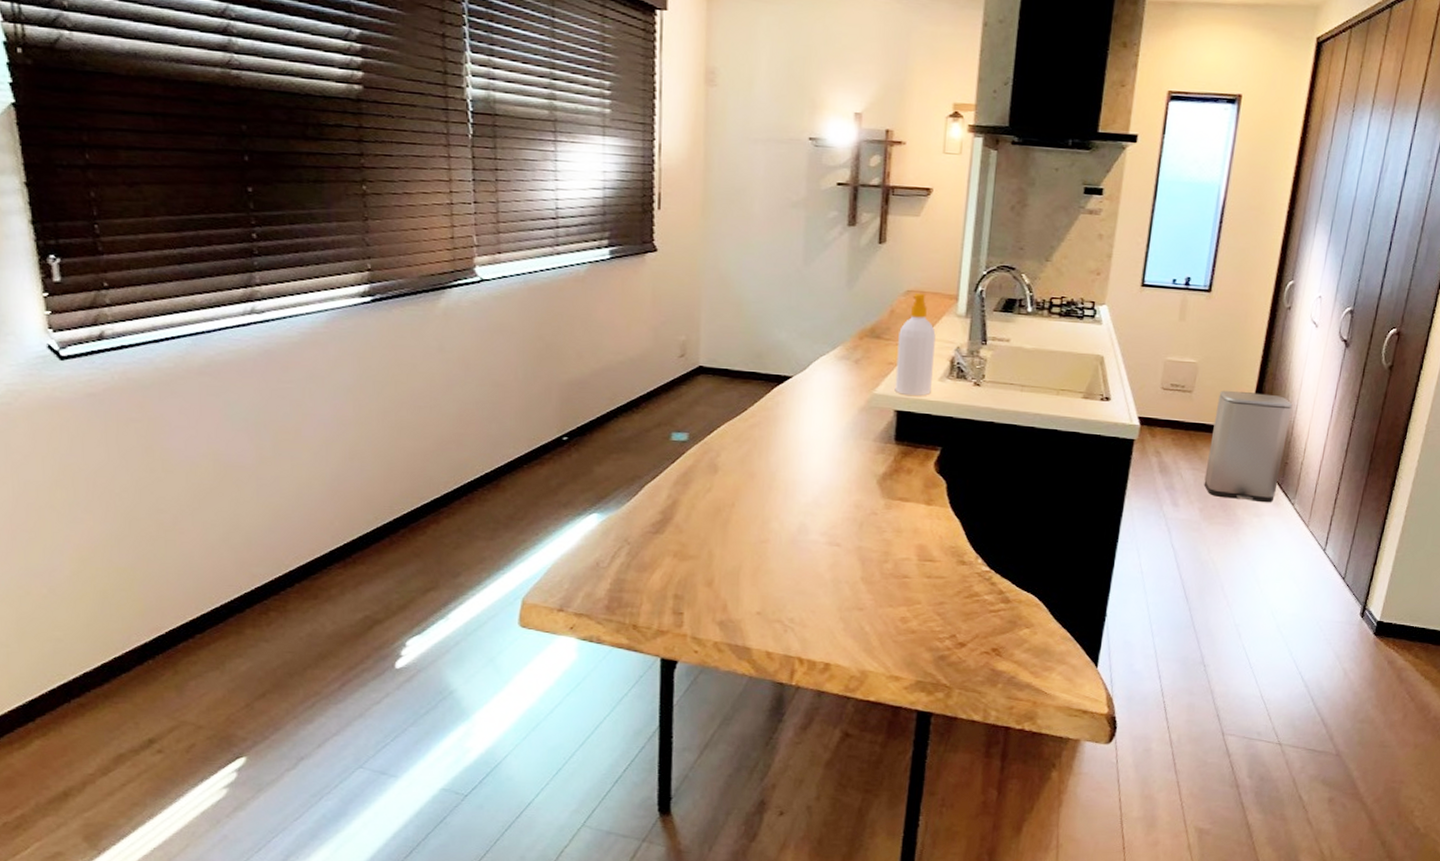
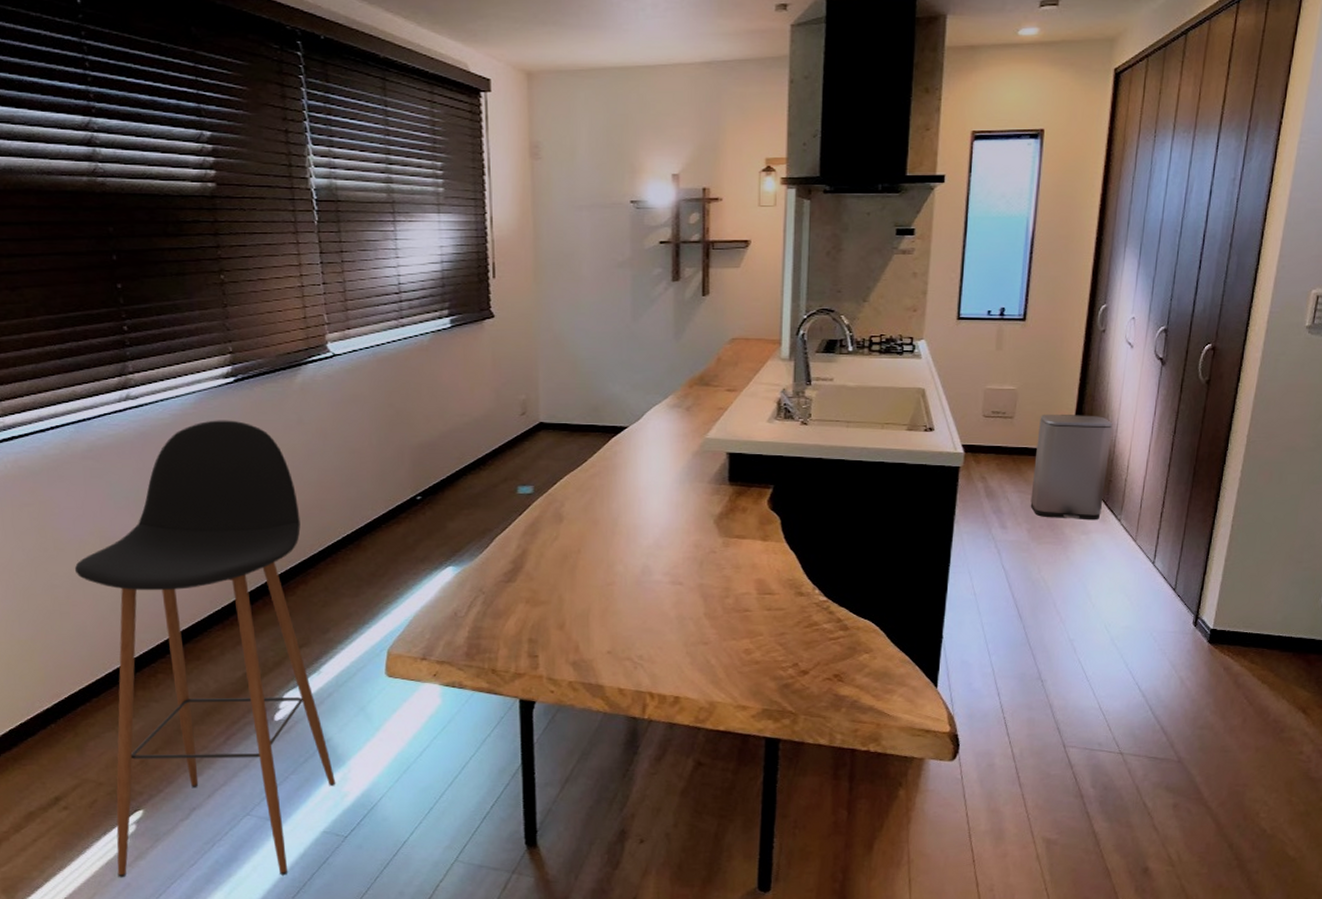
bar stool: none [183,341,459,834] -> present [74,420,336,878]
soap bottle: present [894,292,936,397] -> none [725,340,762,439]

